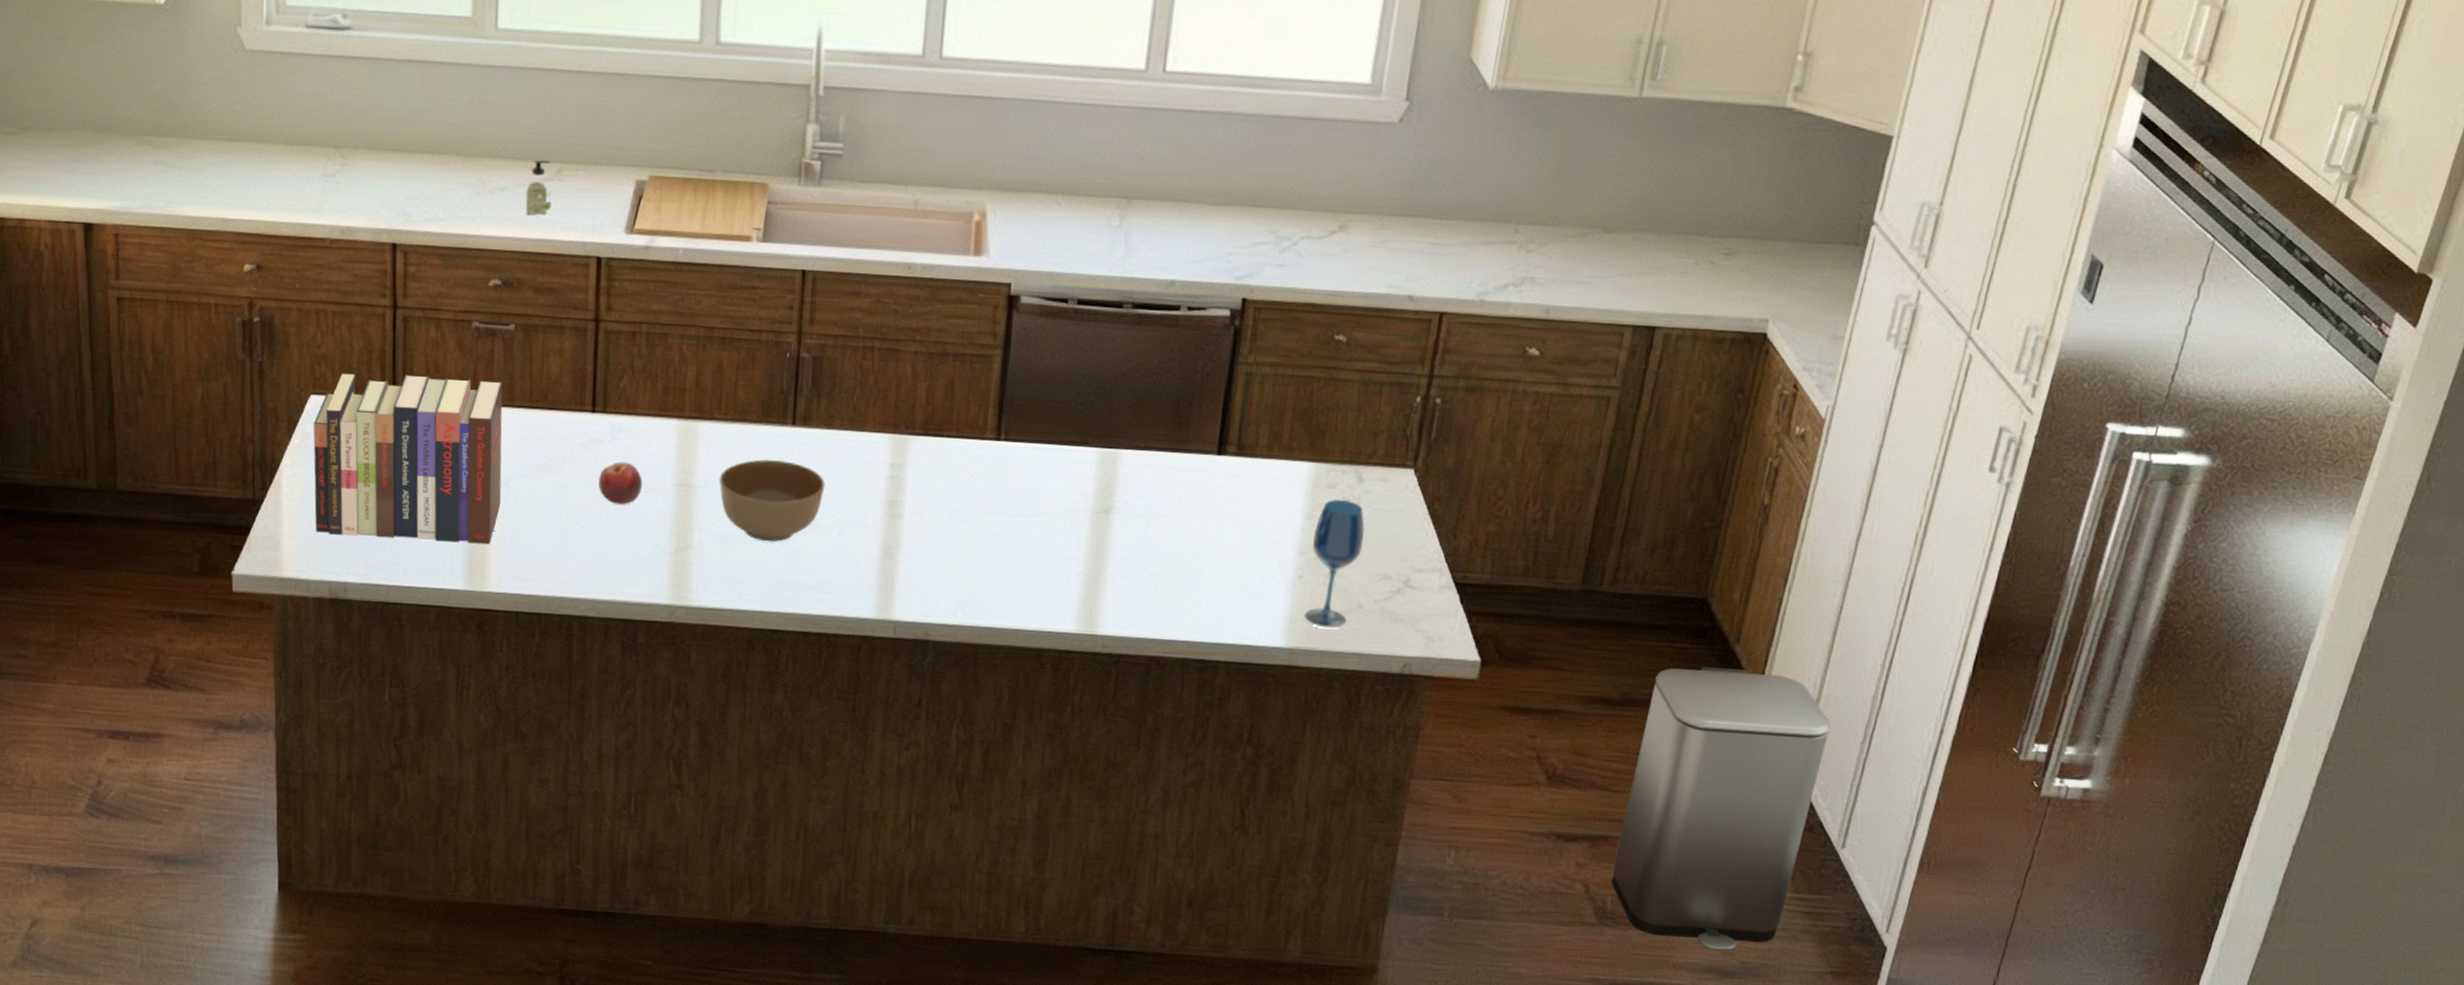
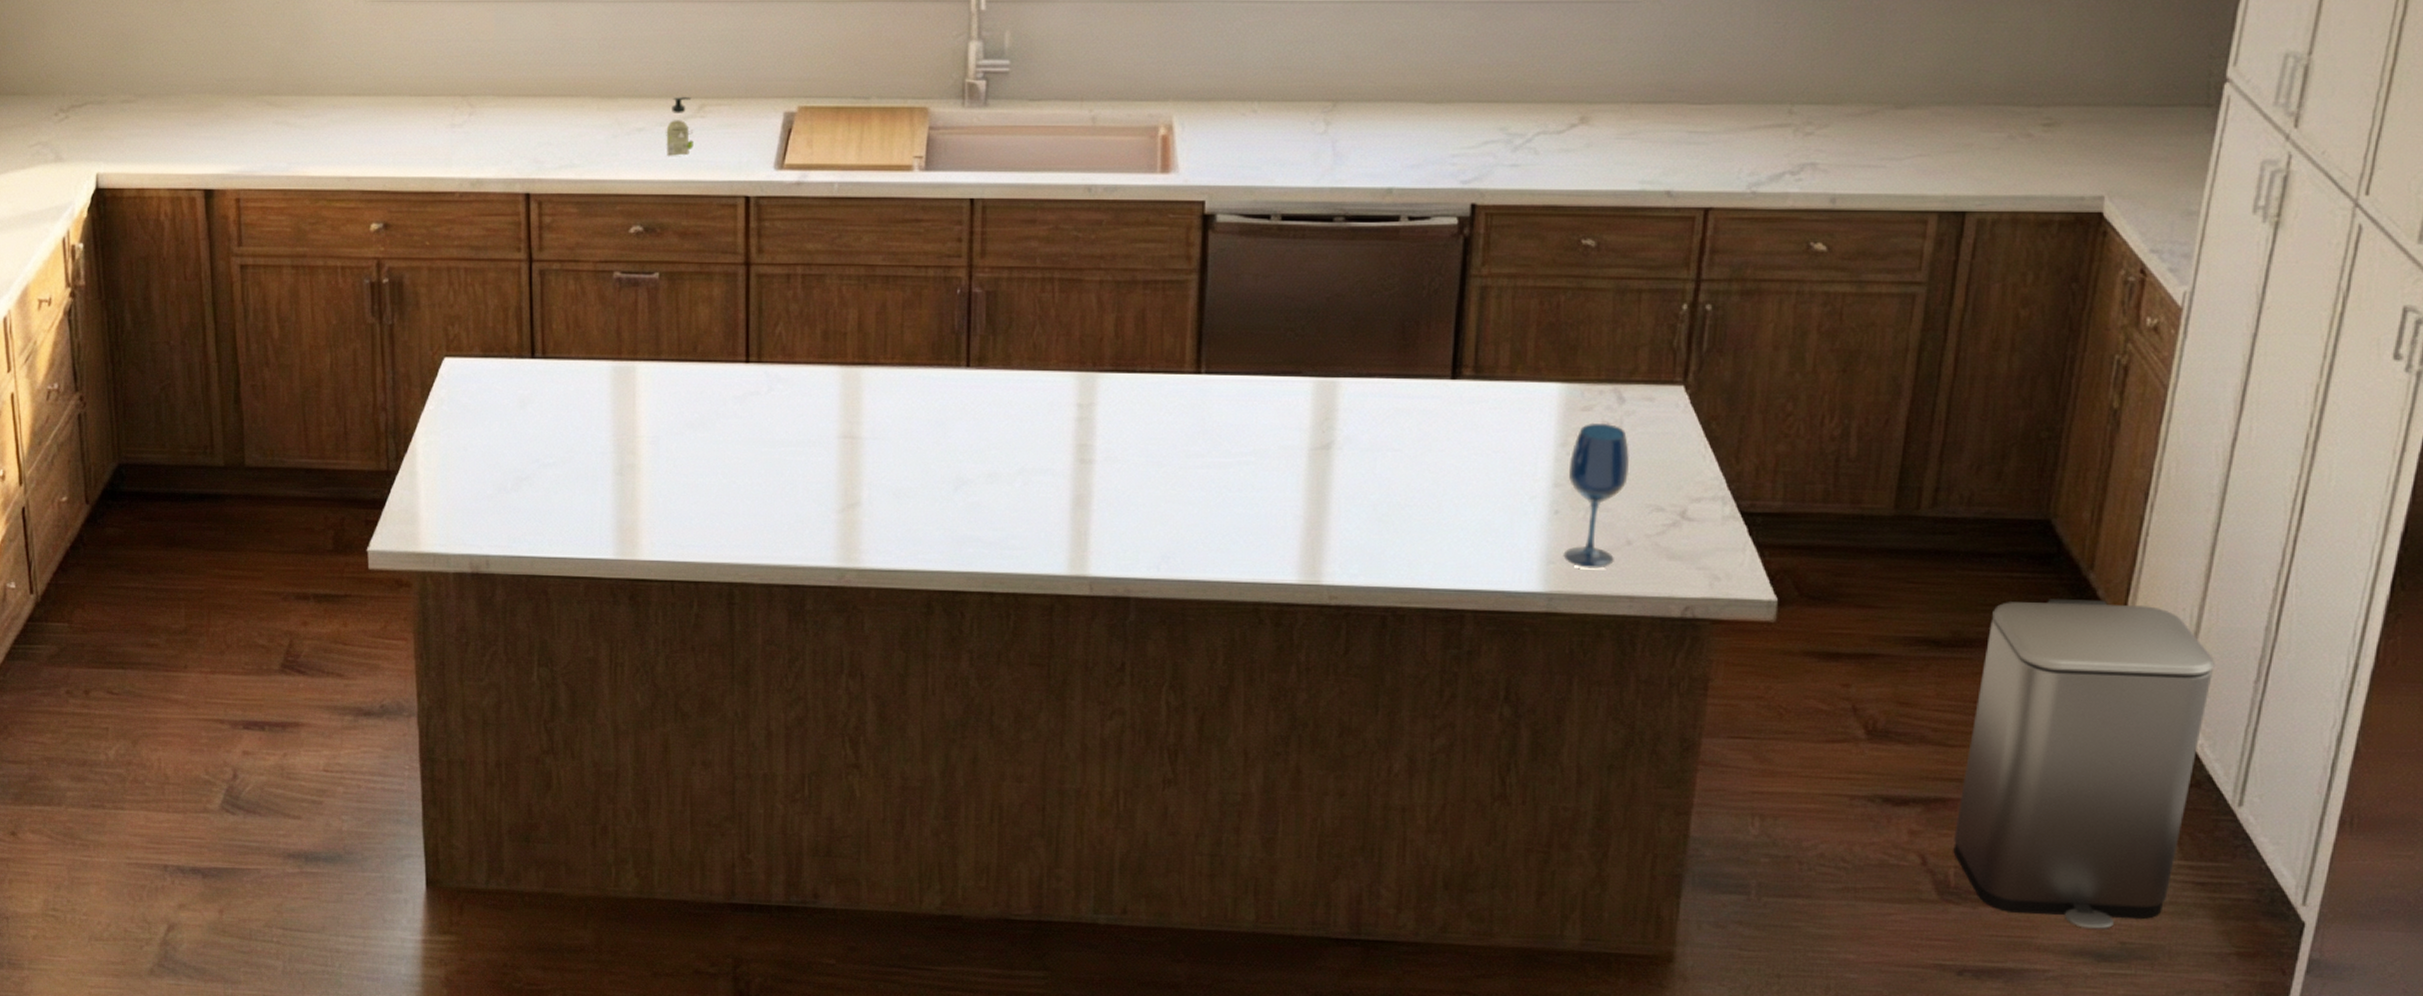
books: present [313,373,503,545] -> none [448,331,651,509]
fruit: present [598,462,643,505] -> none [756,414,804,461]
bowl: present [719,459,825,542] -> none [887,406,1006,495]

